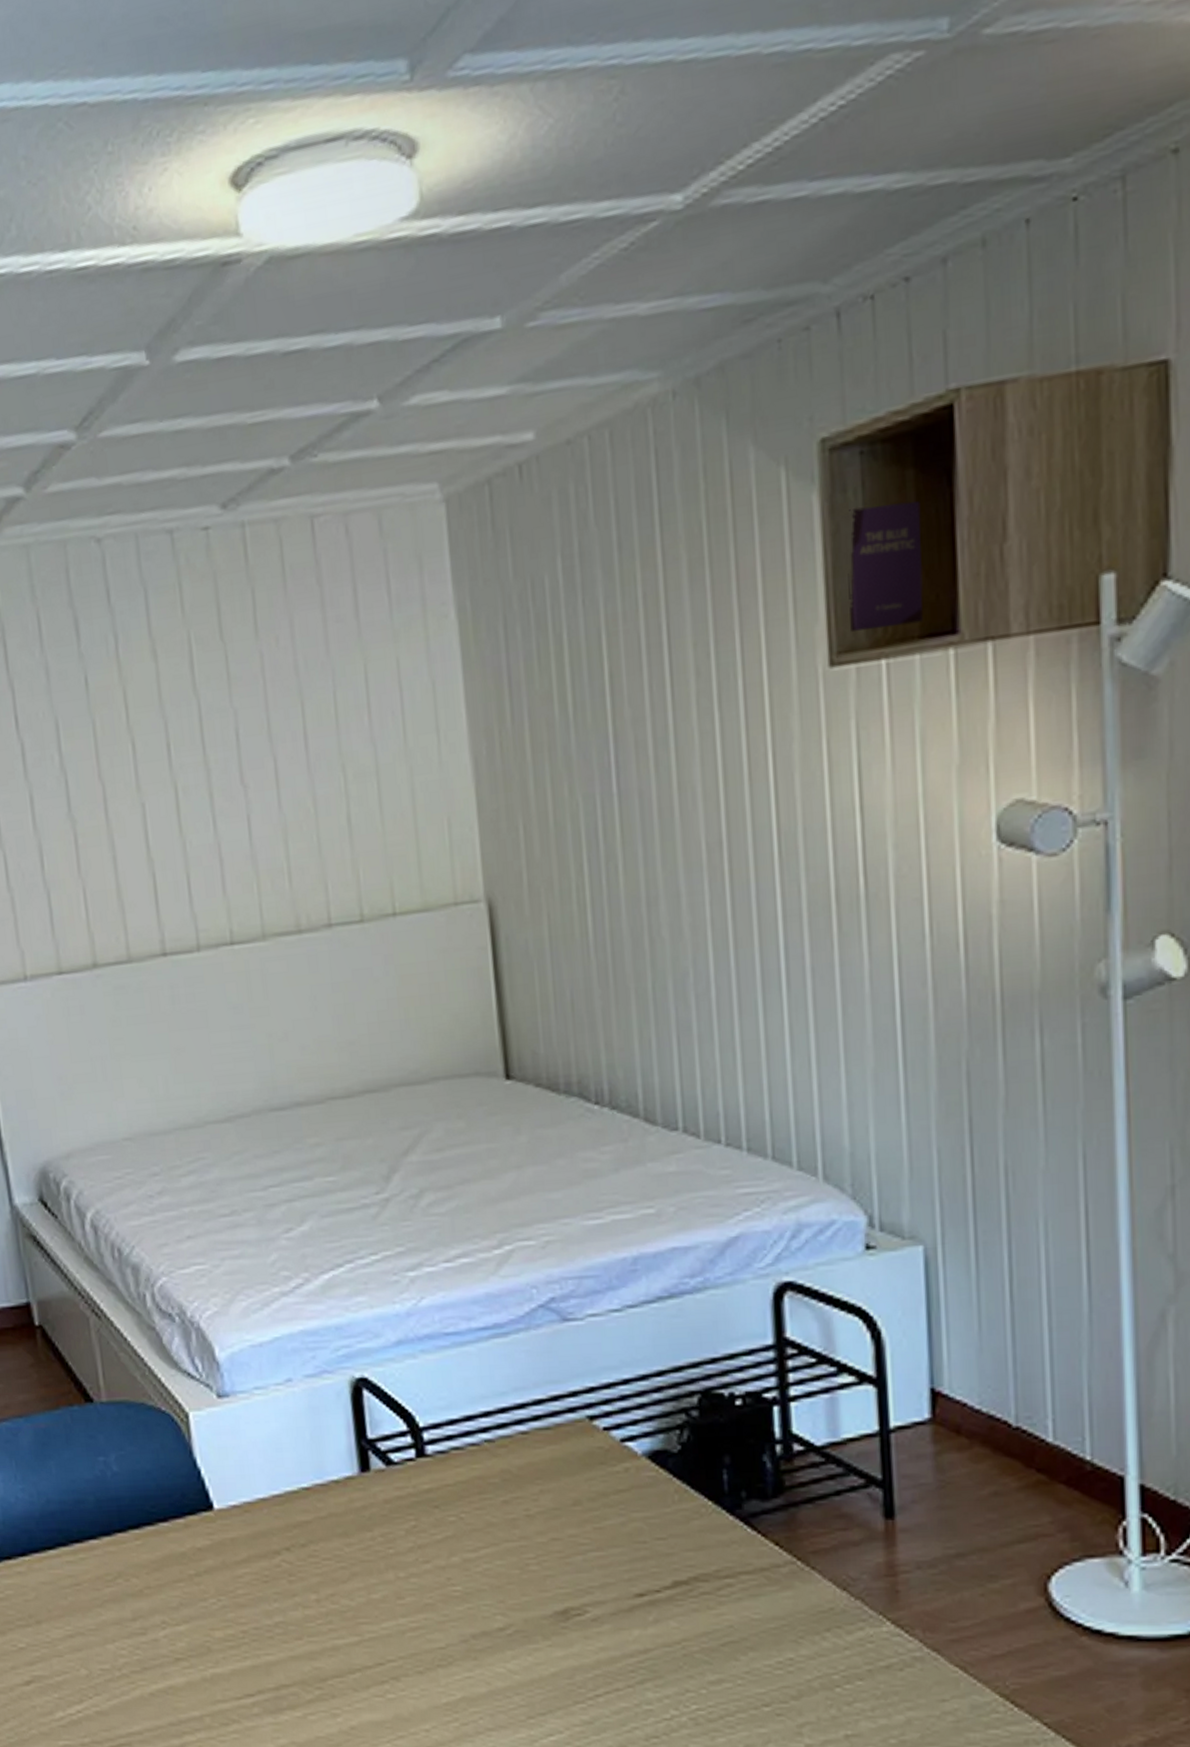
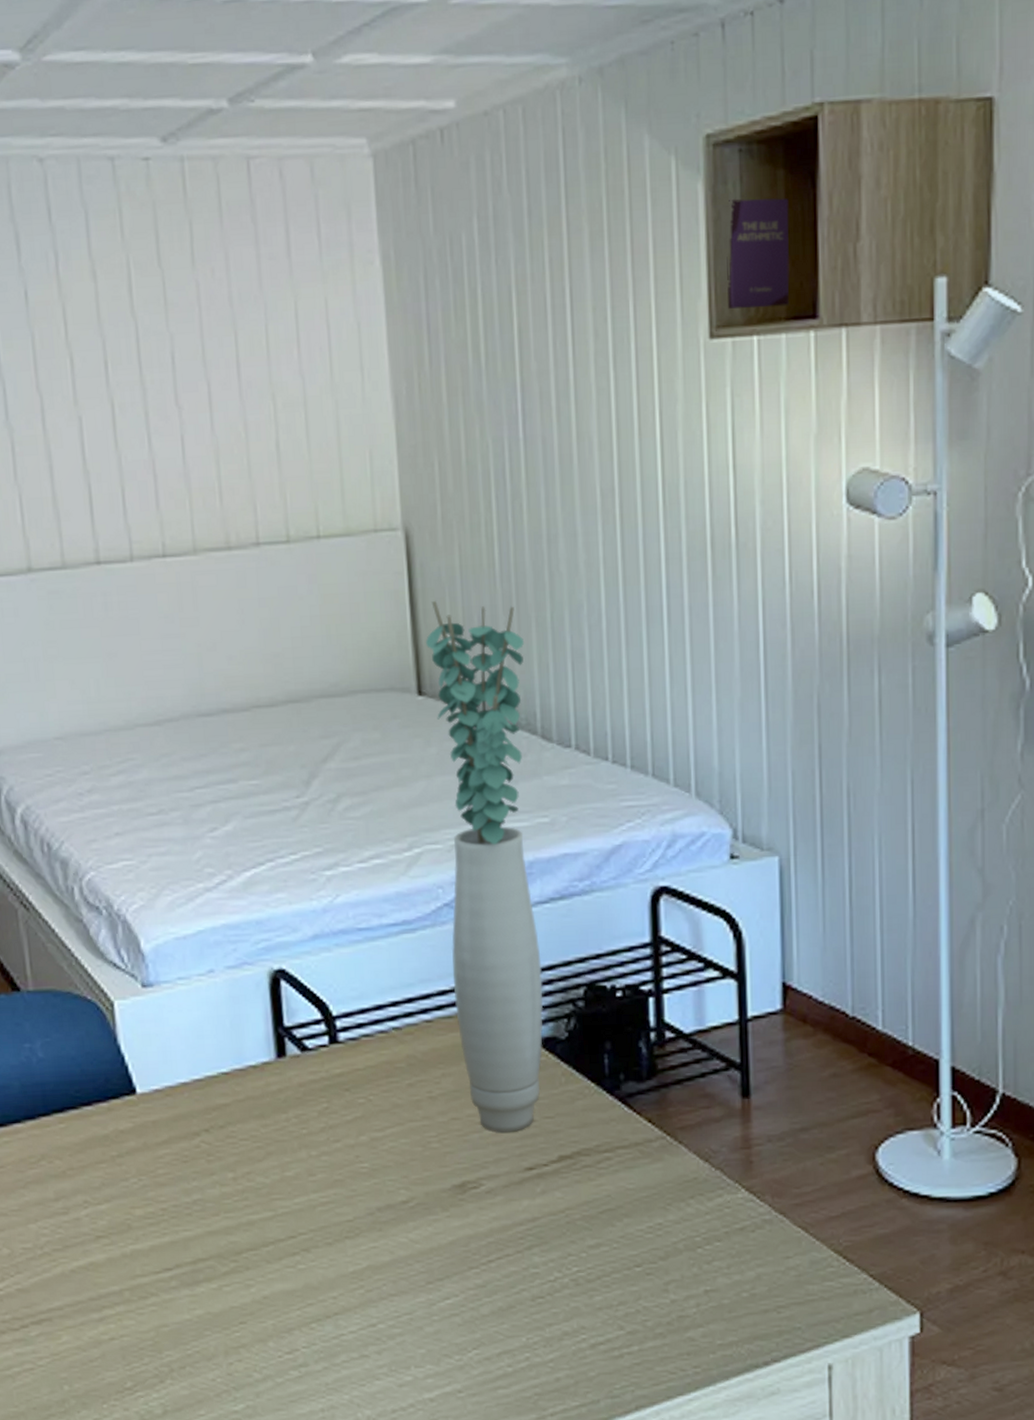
vase: none [512,975,653,1555] -> present [425,600,544,1132]

